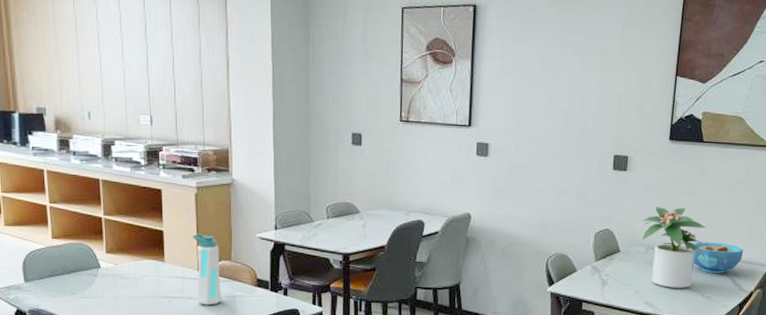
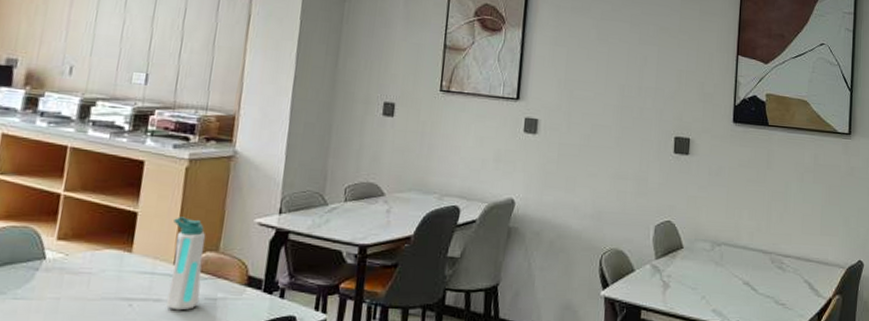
potted plant: present [642,207,708,288] -> none [707,196,780,293]
bowl: present [693,242,744,274] -> none [763,238,818,276]

